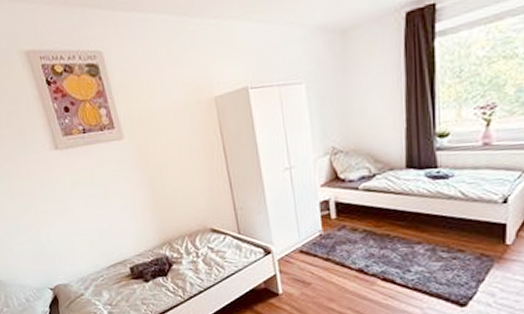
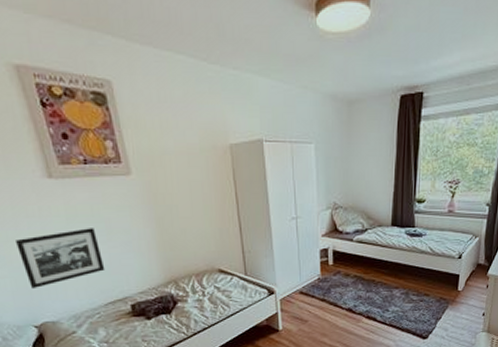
picture frame: none [32,193,106,254] -> present [16,228,105,290]

